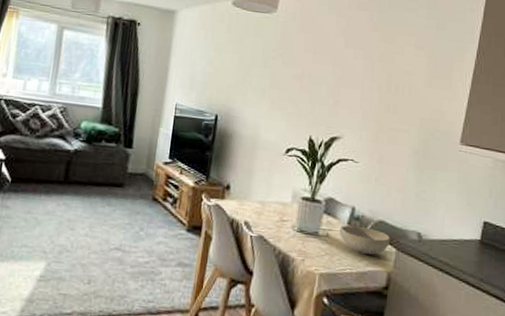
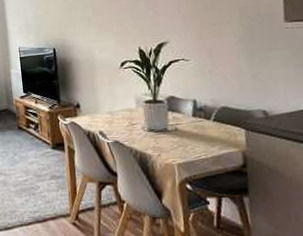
bowl: present [339,224,390,255] -> none [186,115,238,139]

